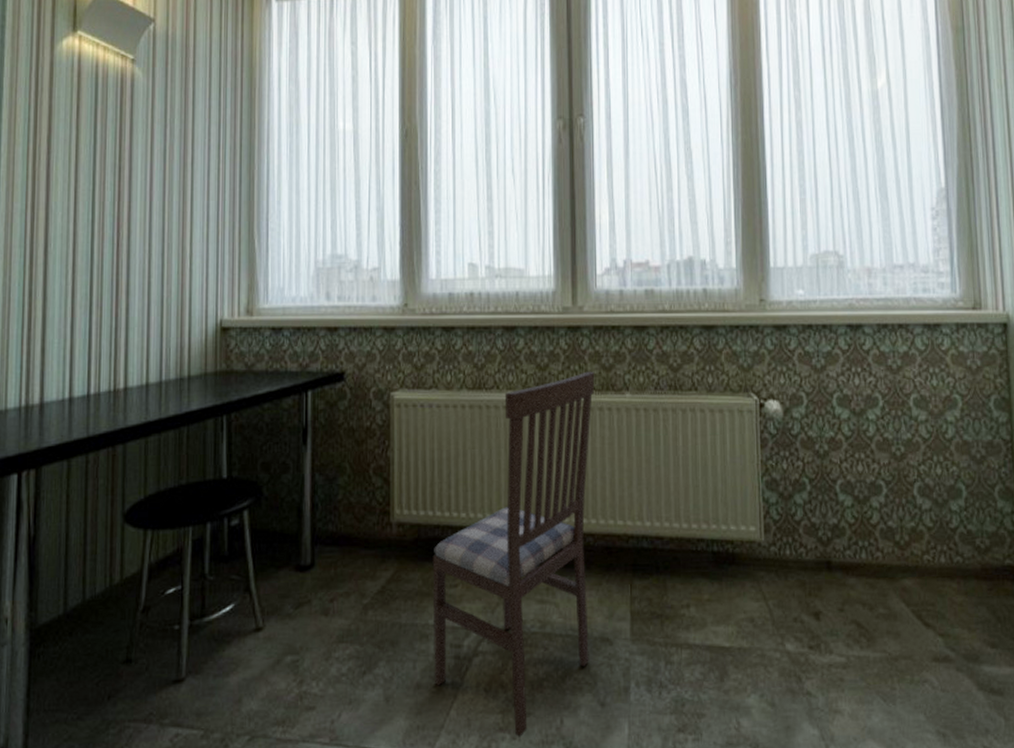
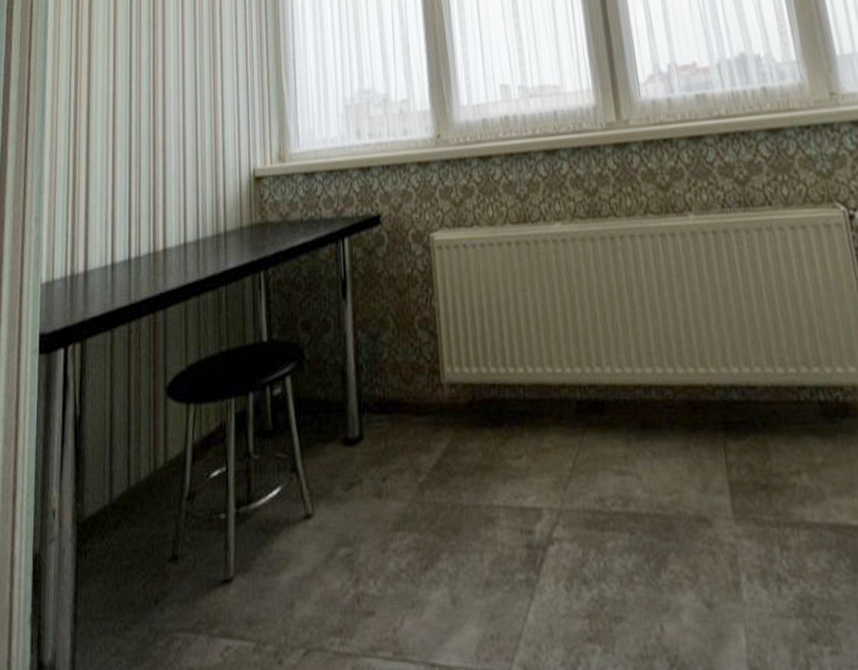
dining chair: present [432,371,595,737] -> none [490,192,686,650]

